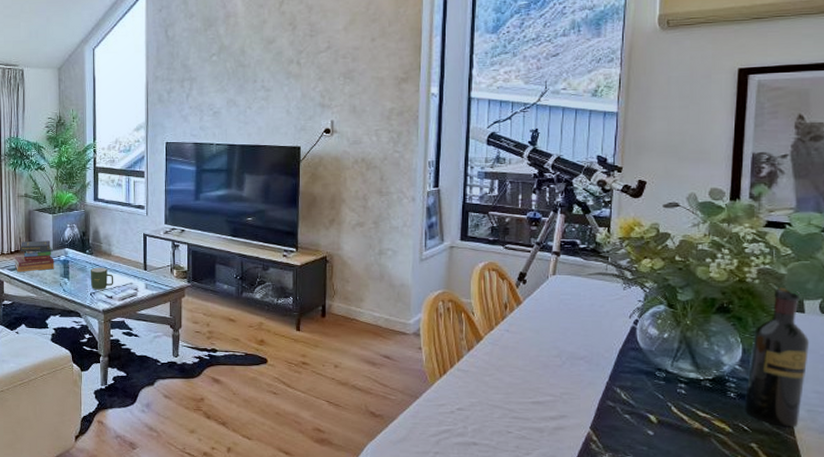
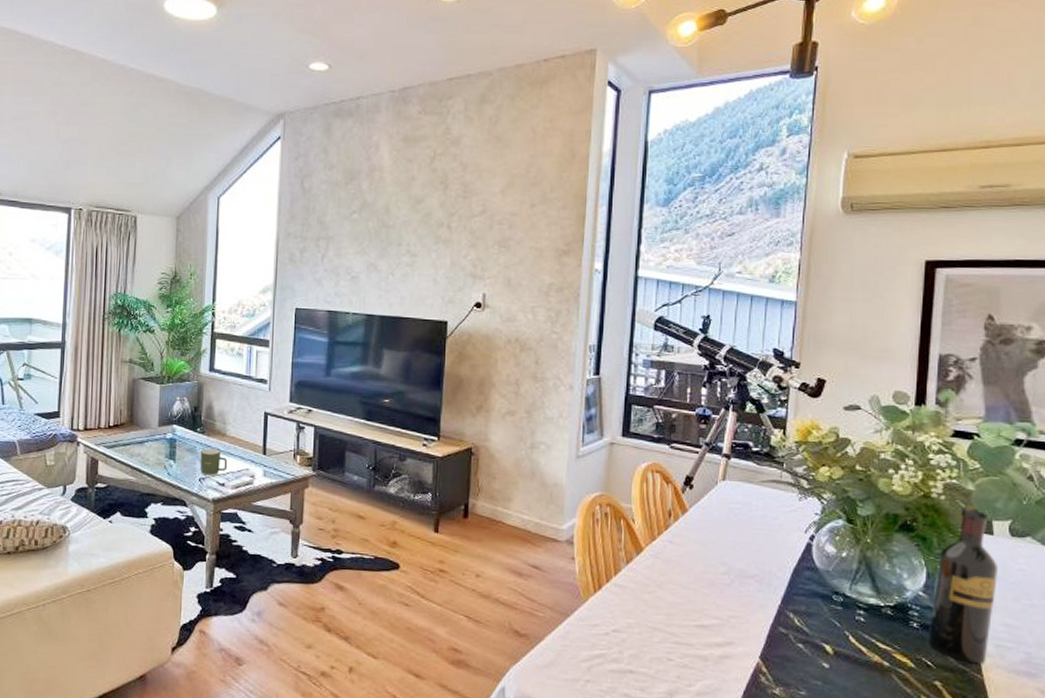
books: present [14,240,54,273] -> none [112,414,159,451]

